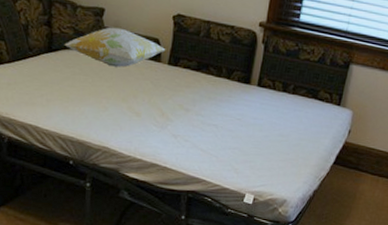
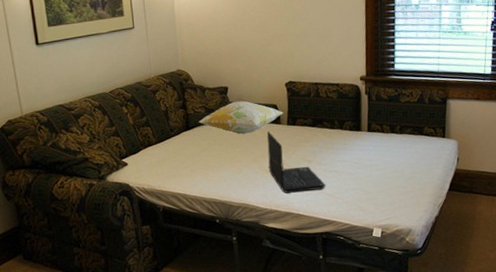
laptop: none [139,68,202,143] -> present [267,131,326,193]

